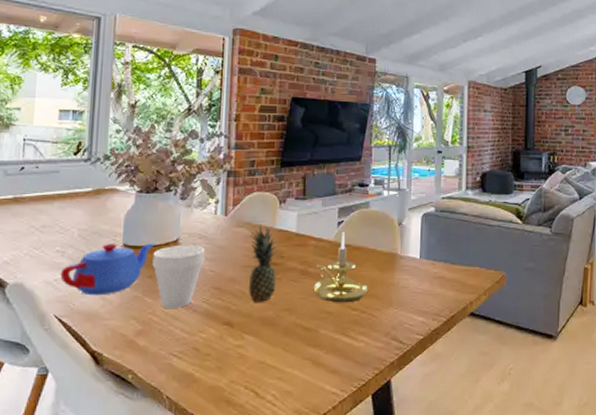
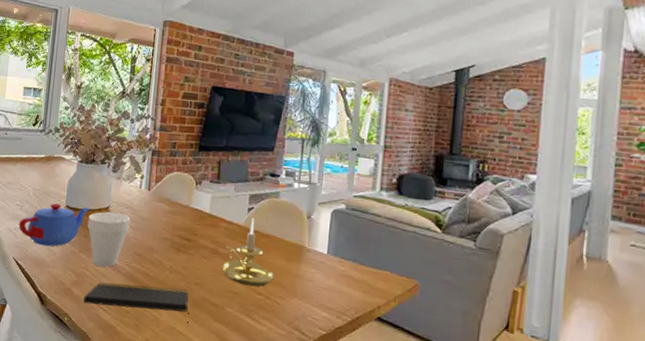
notepad: none [152,318,279,355] -> present [83,282,189,324]
fruit: present [248,225,277,302] -> none [164,202,192,273]

